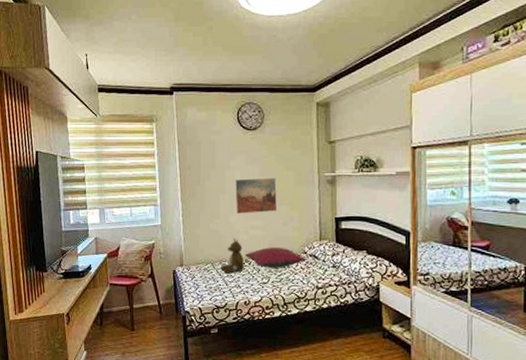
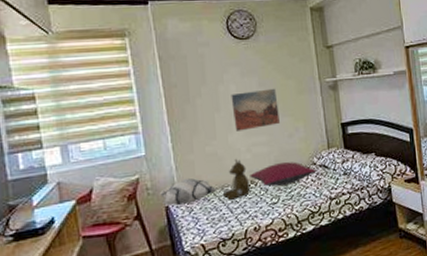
decorative pillow: none [169,249,216,271] -> present [159,178,217,206]

